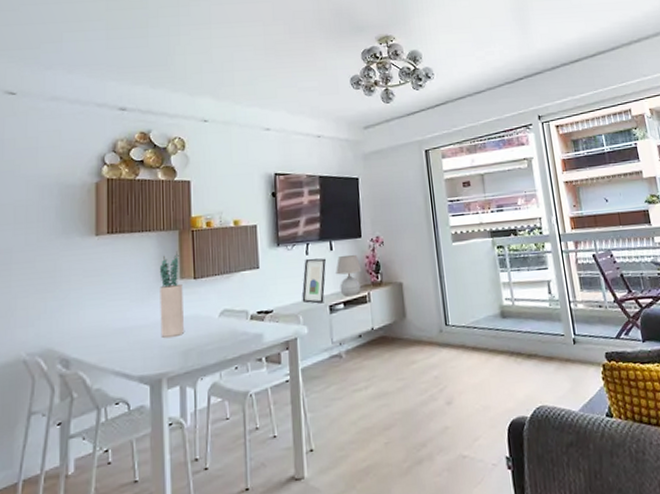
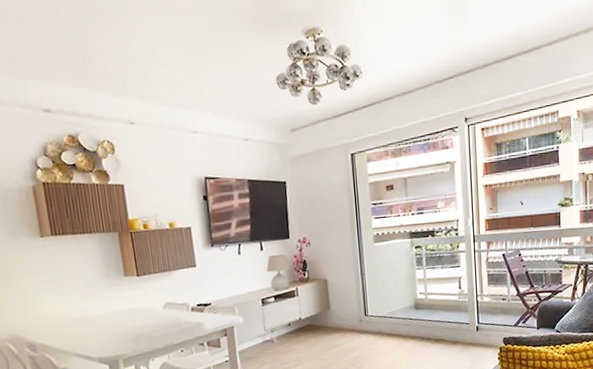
vase: present [159,251,184,338] -> none [104,251,133,327]
picture frame: present [302,258,327,304] -> none [236,257,258,297]

